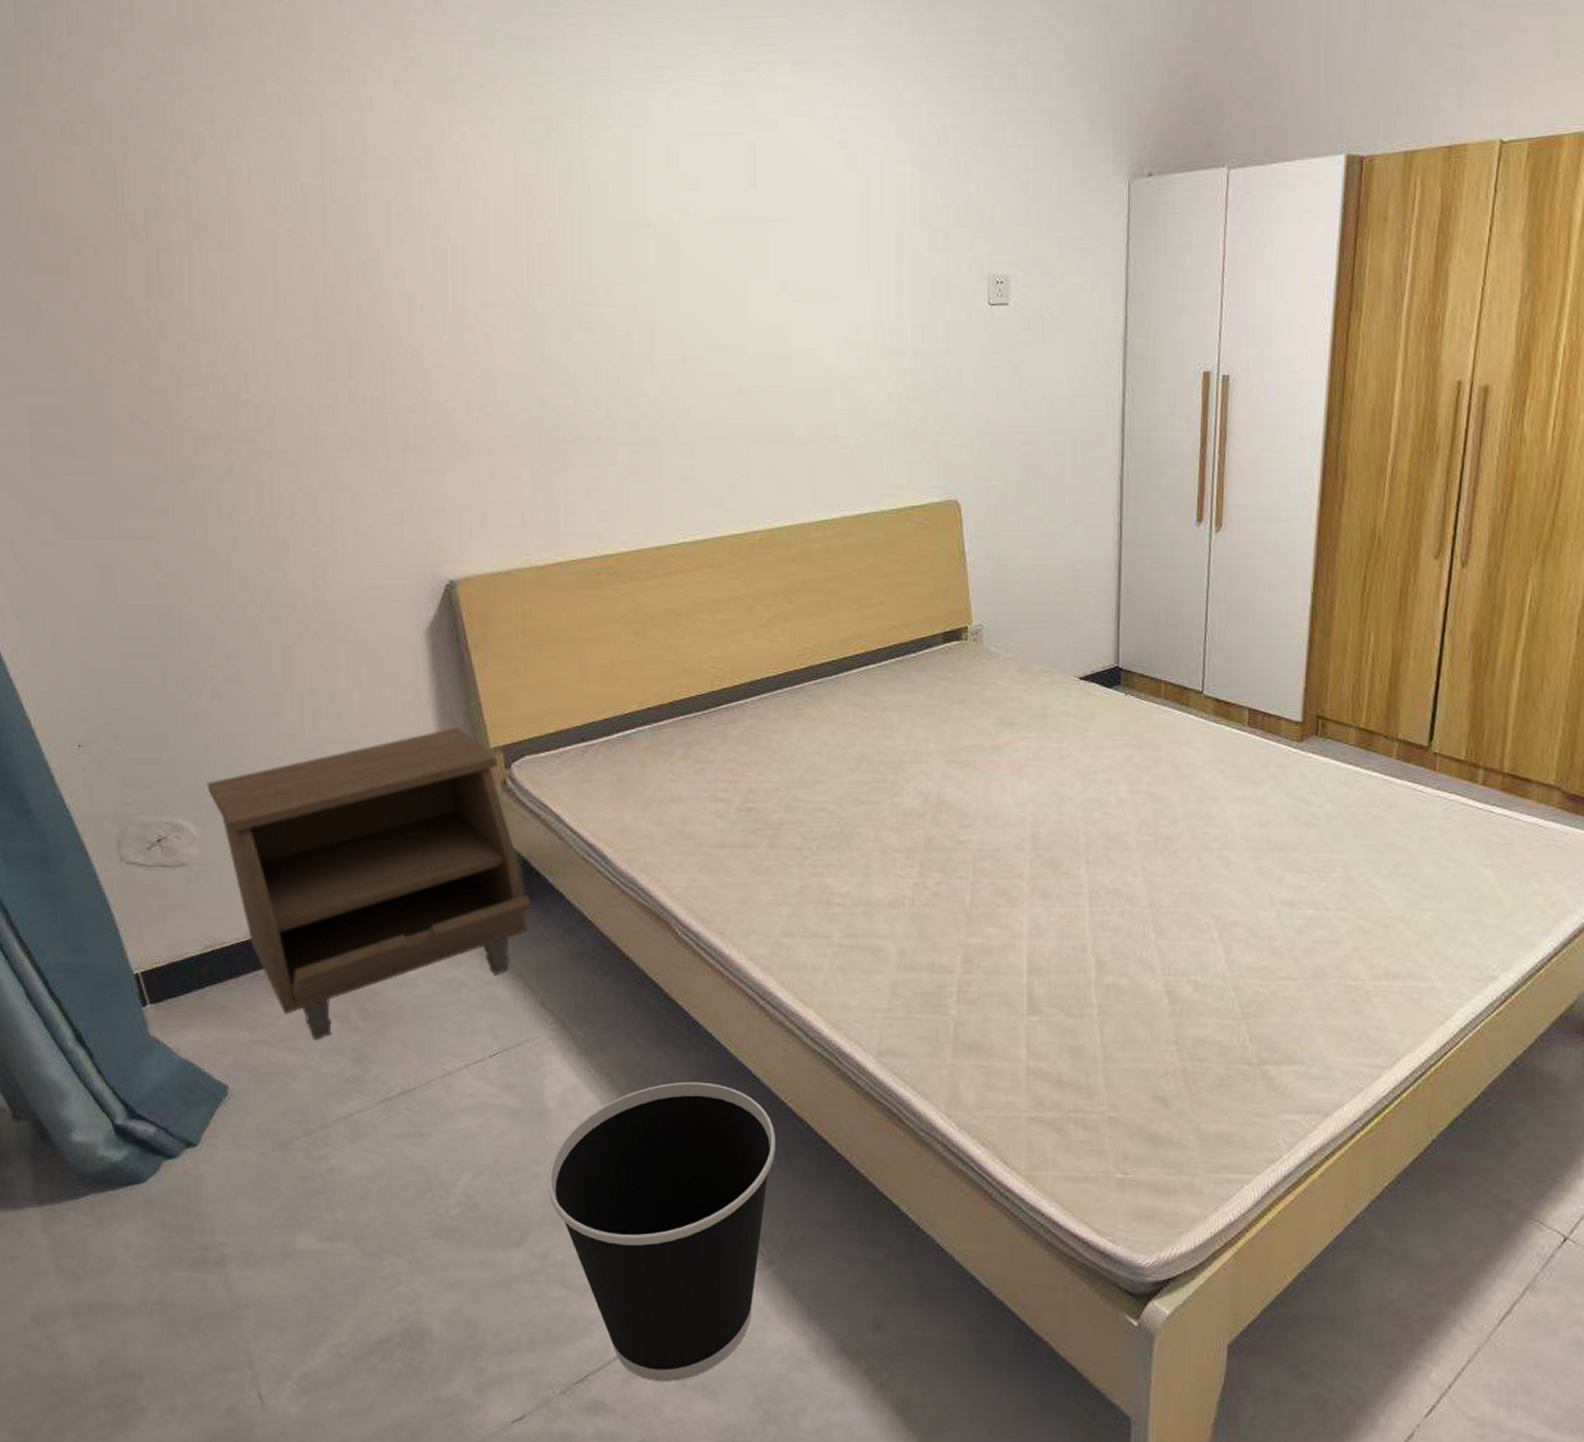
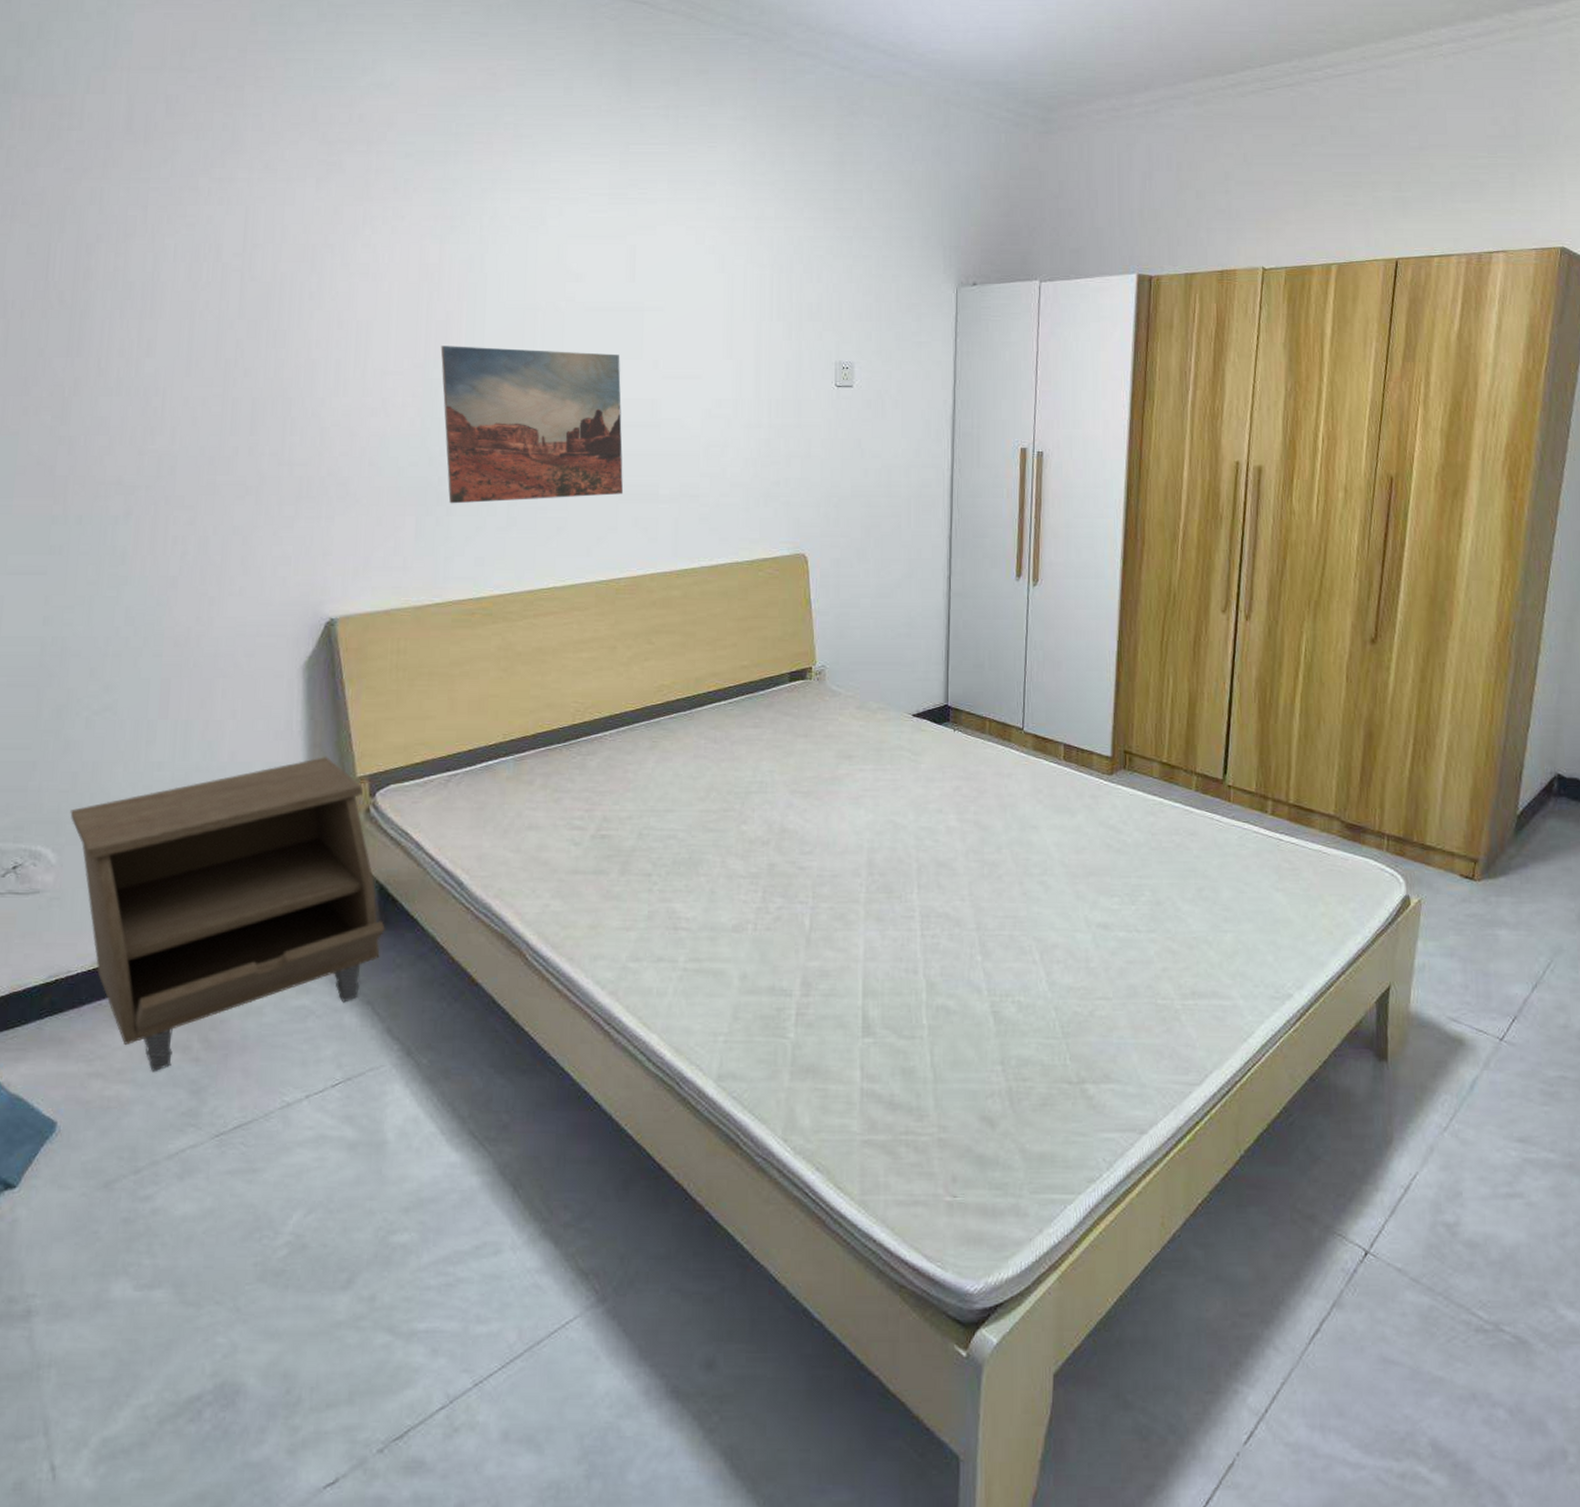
wall art: none [545,270,753,452] -> present [440,346,623,504]
wastebasket: present [547,1081,775,1382] -> none [380,1109,614,1435]

